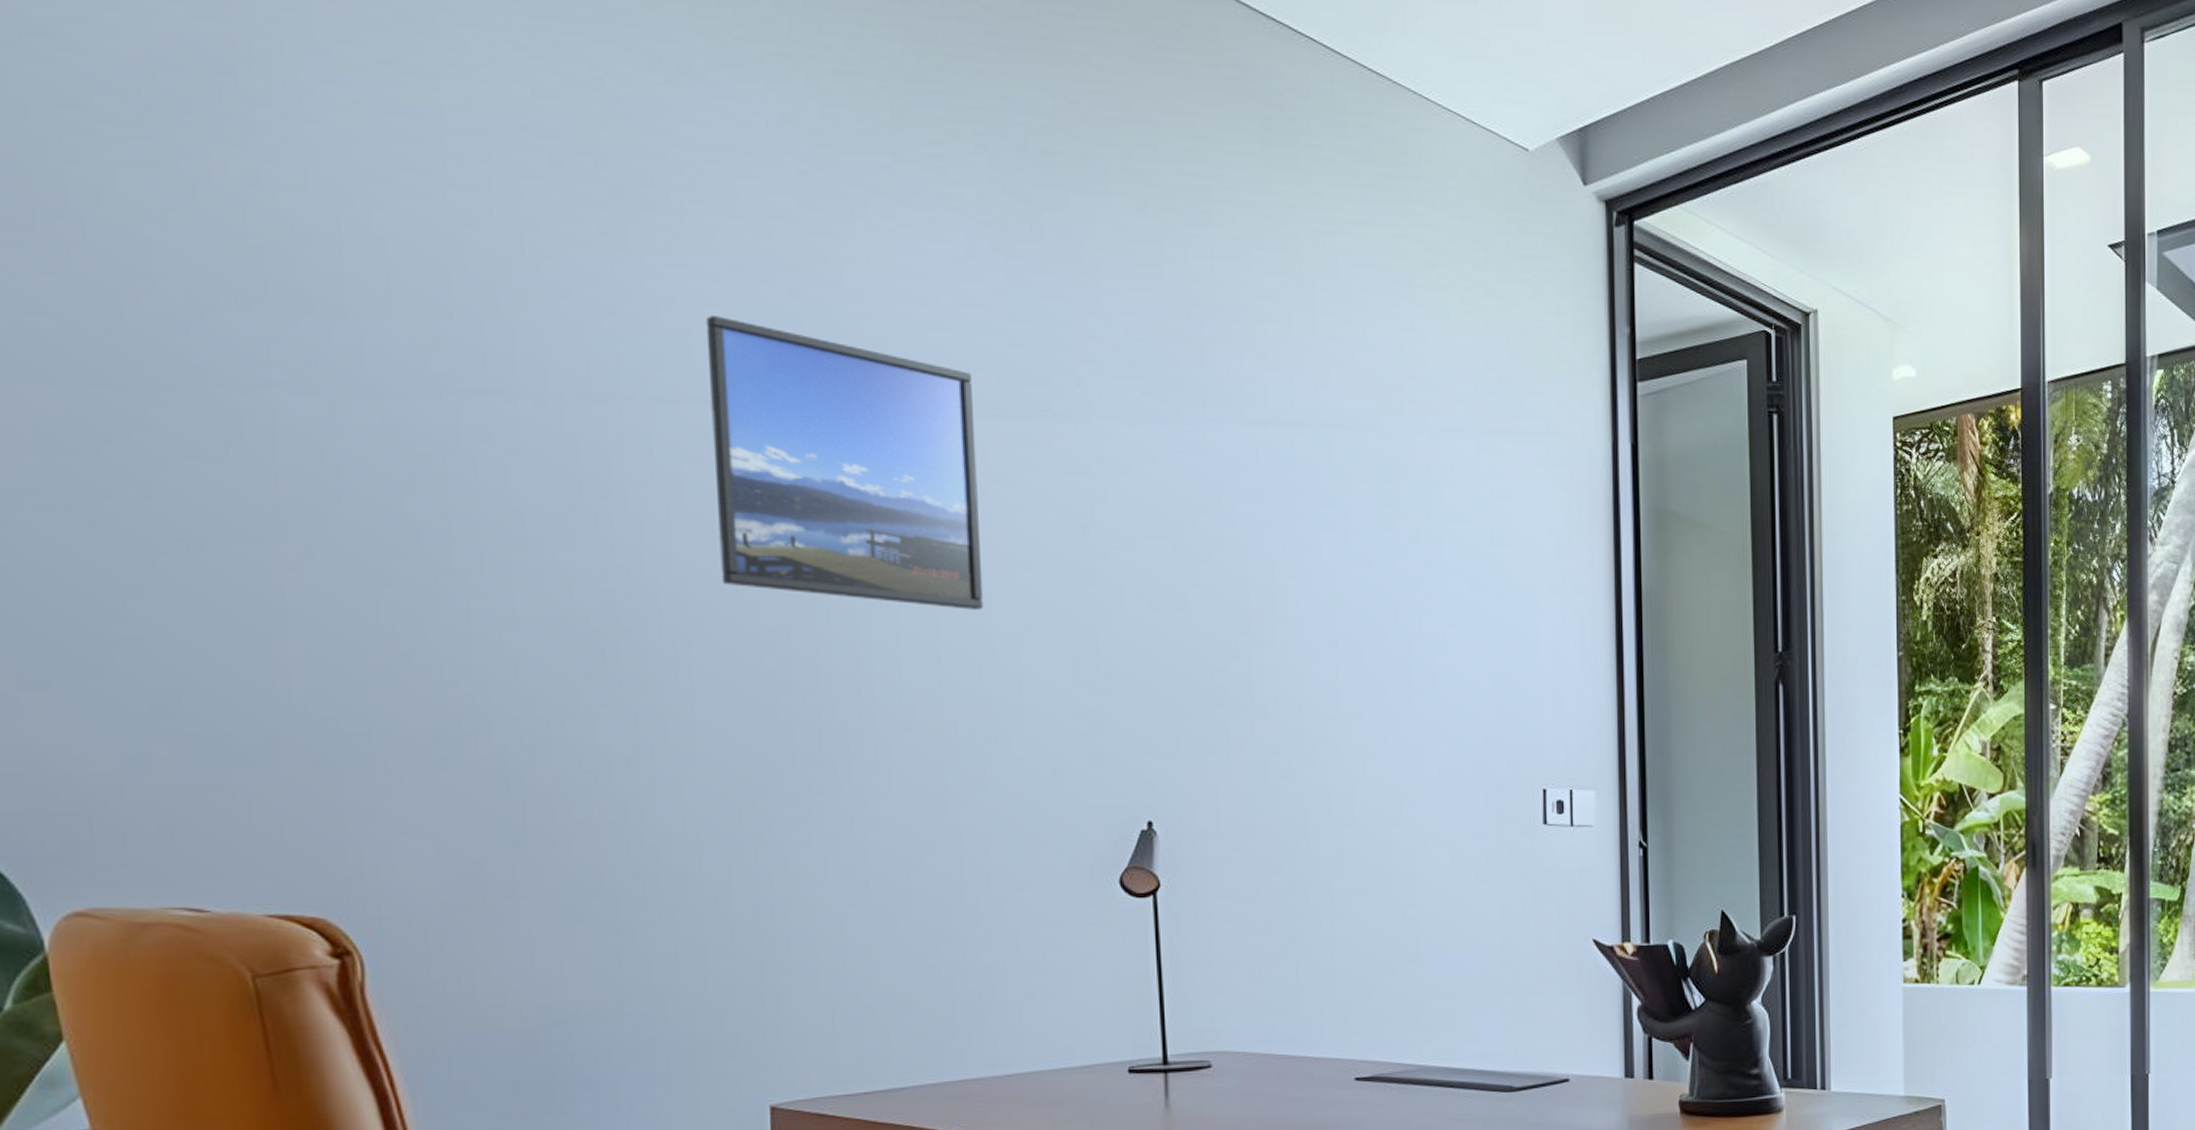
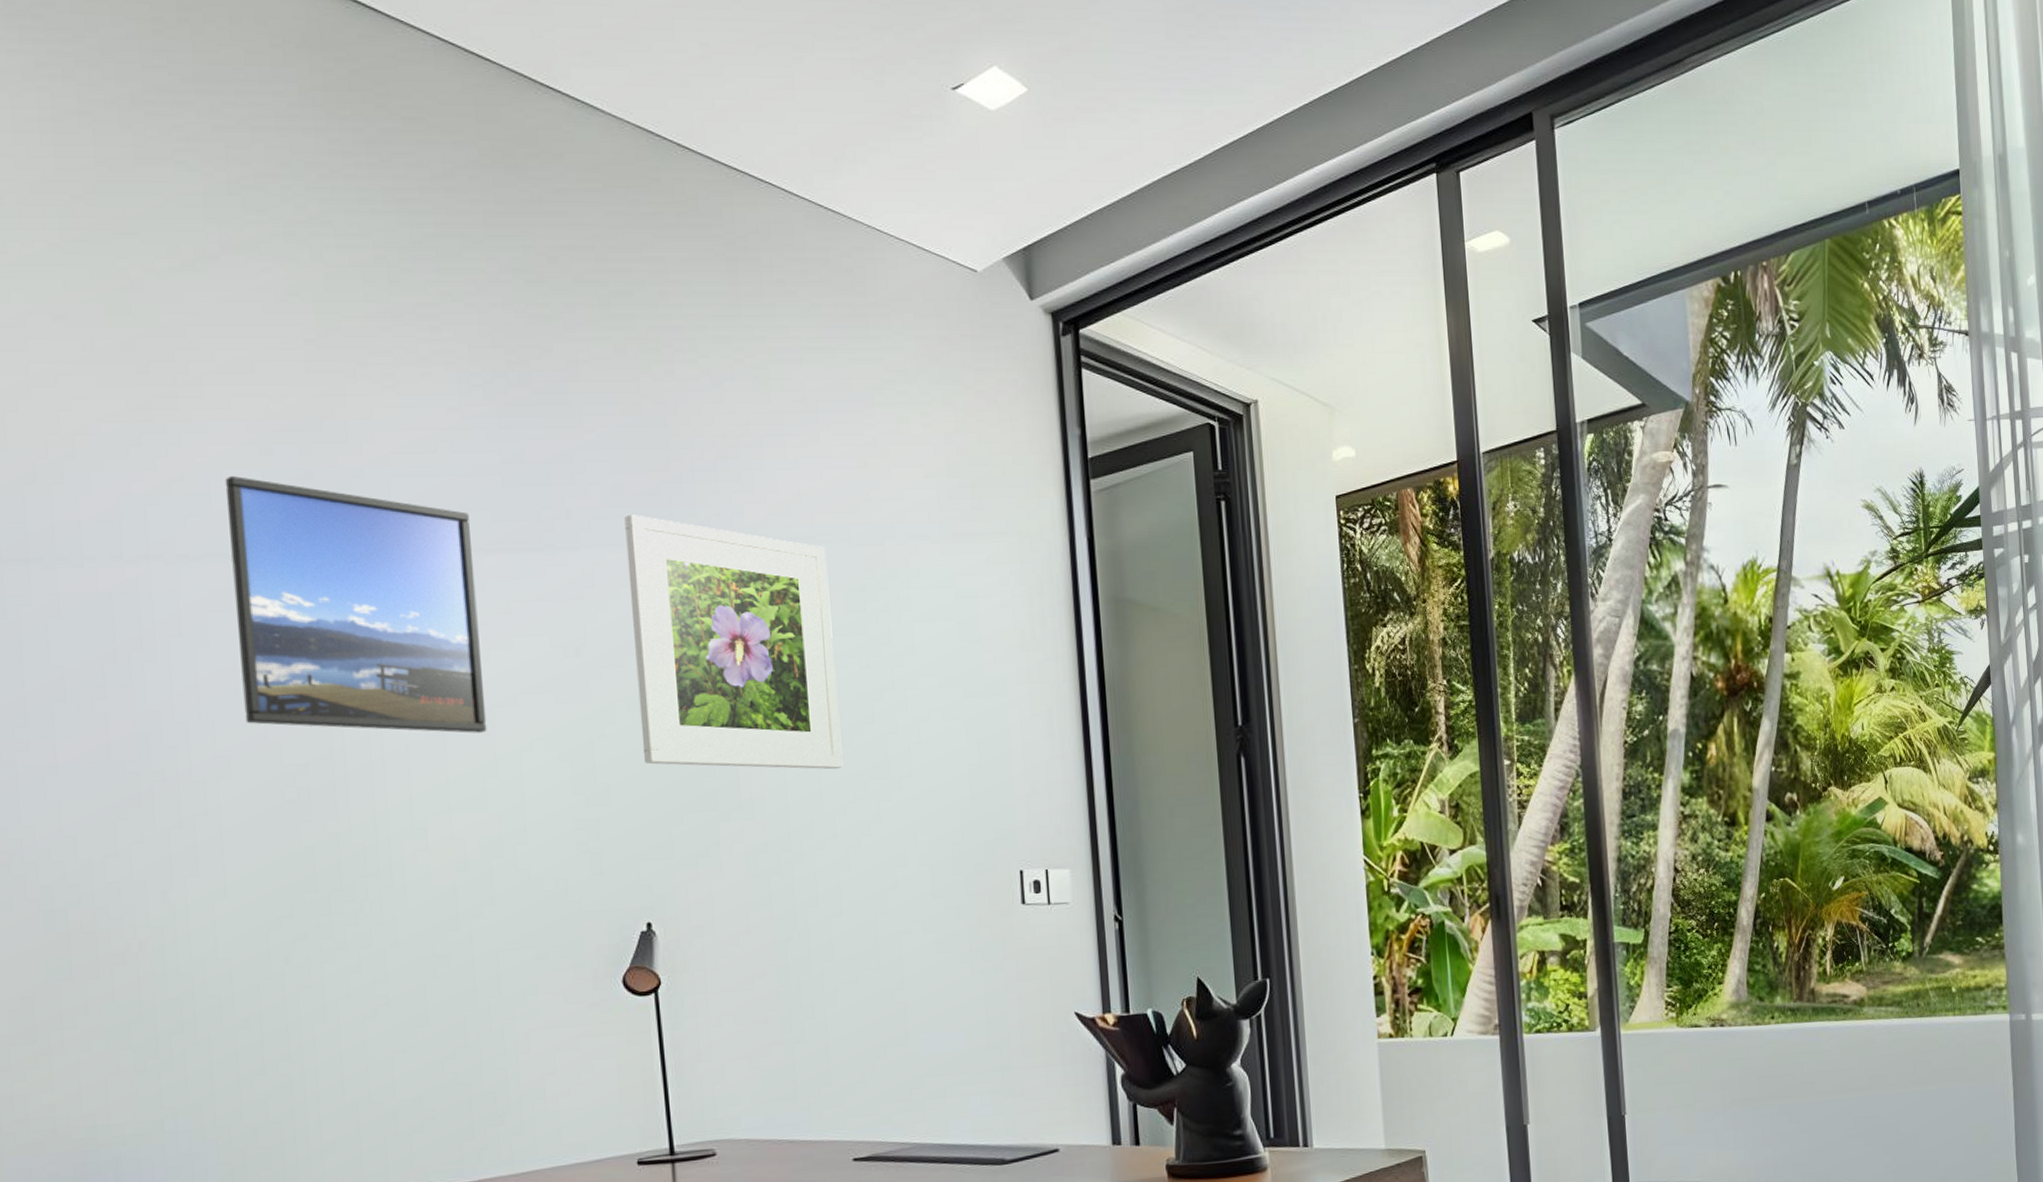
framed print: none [1139,386,1363,672] -> present [624,514,843,770]

